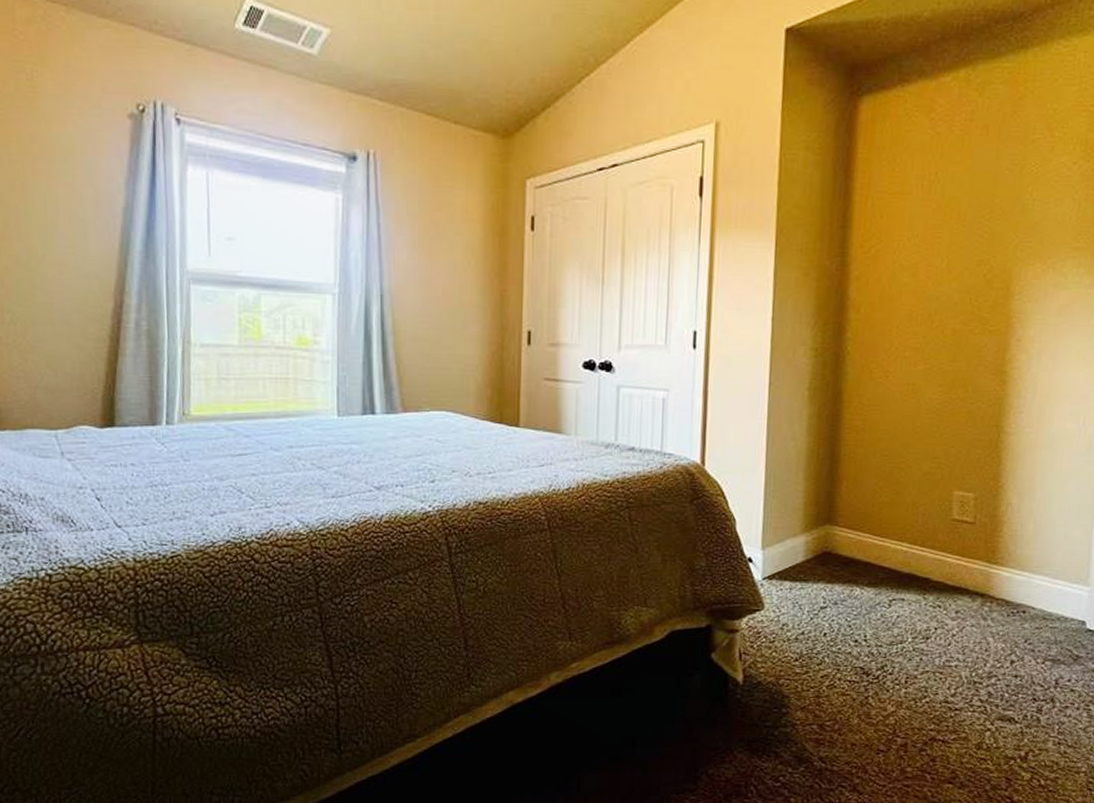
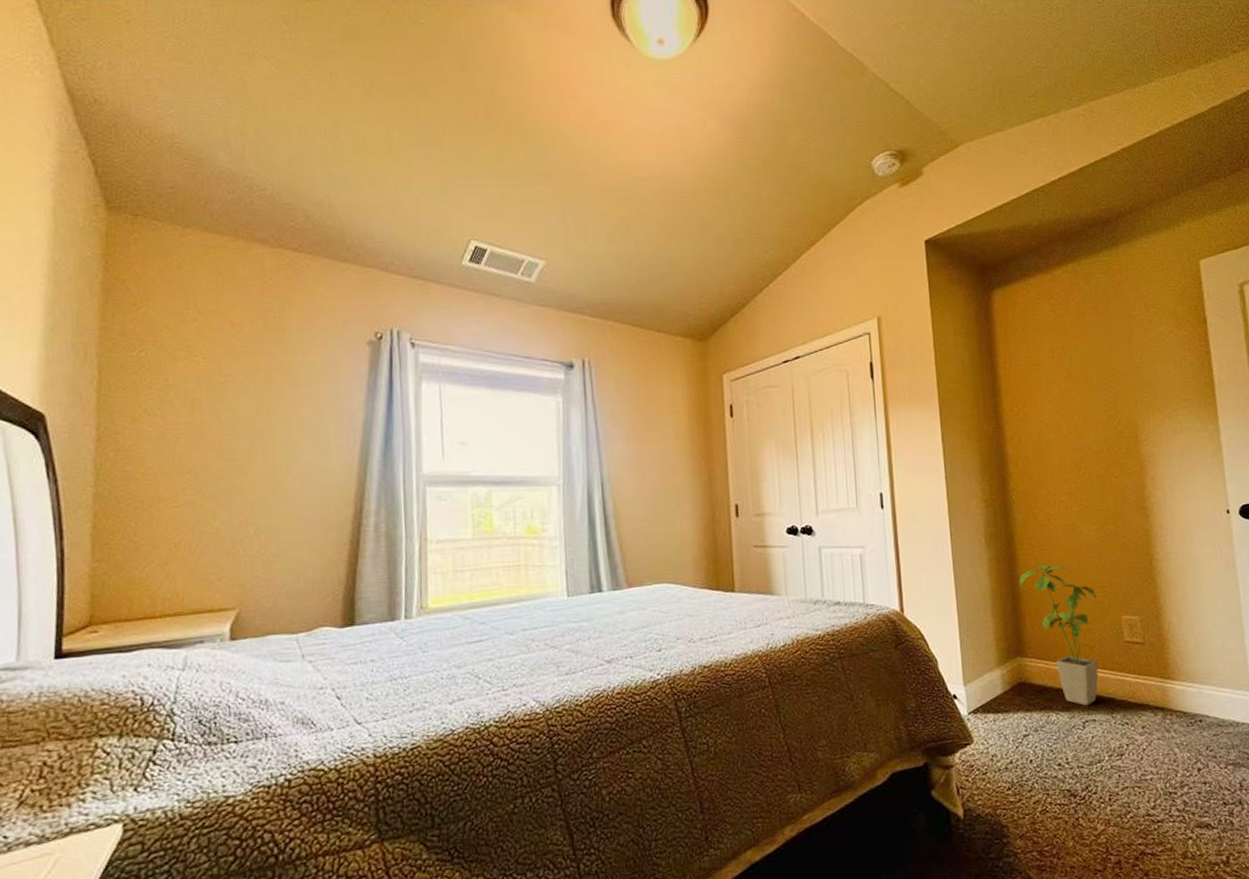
house plant: none [841,427,928,584] -> present [1020,564,1099,706]

